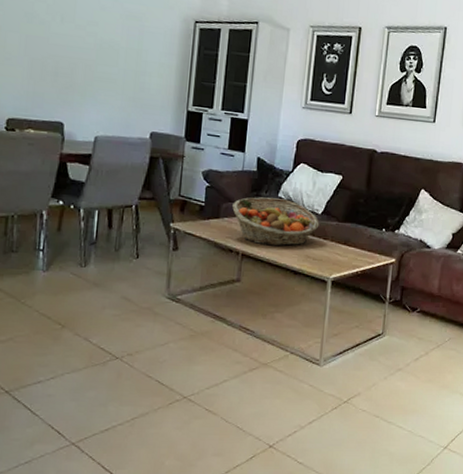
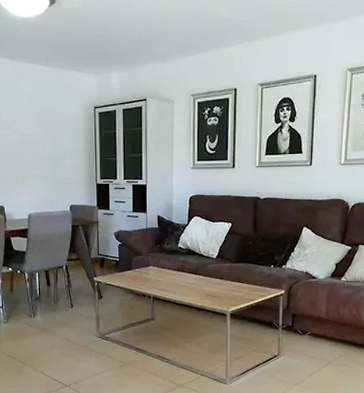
fruit basket: present [232,197,320,247] -> none [141,248,215,289]

